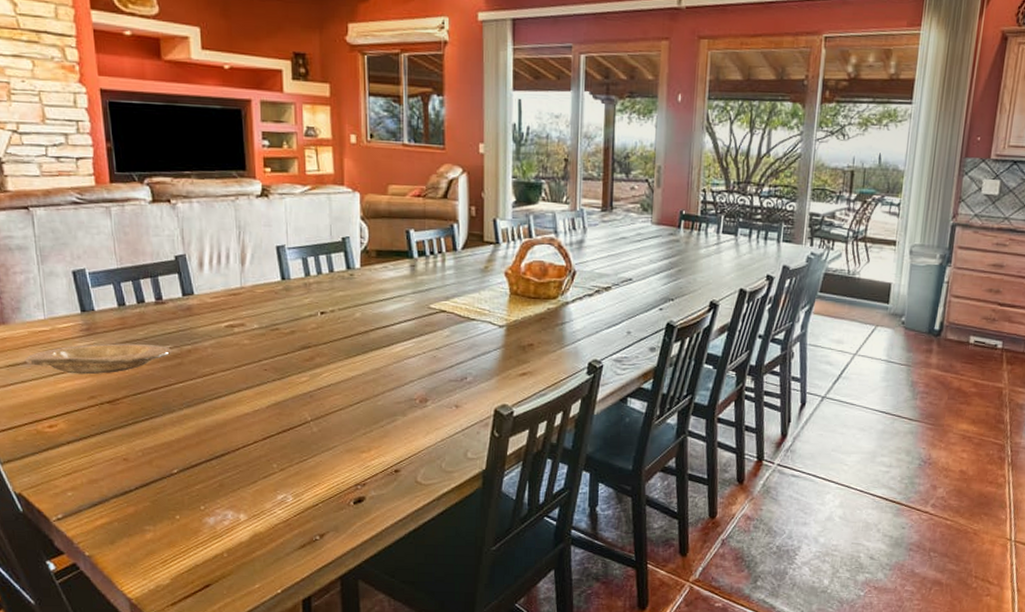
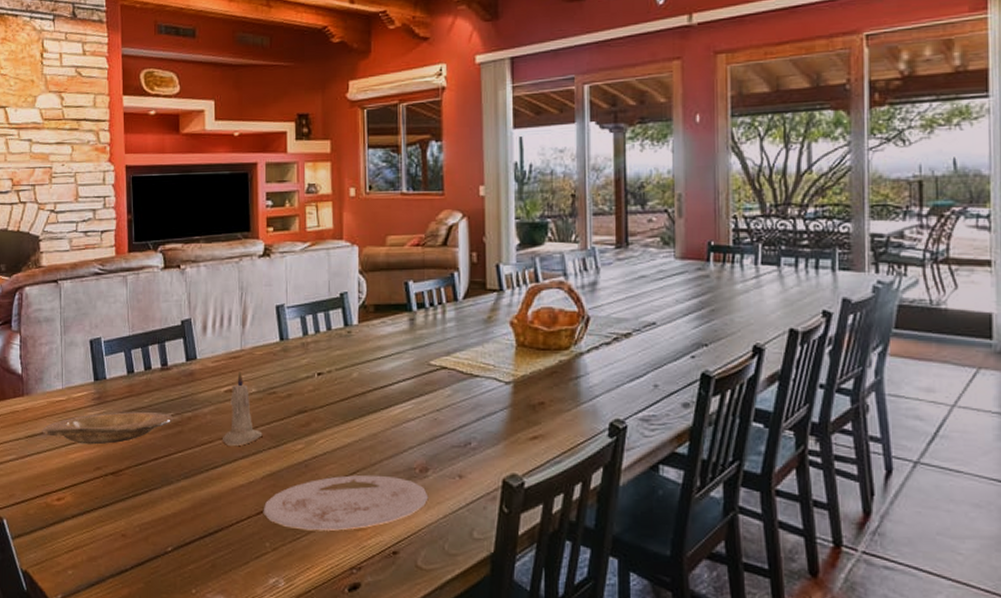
candle: none [225,308,267,377] -> present [223,372,263,446]
plate: none [269,404,428,453] -> present [263,474,429,531]

